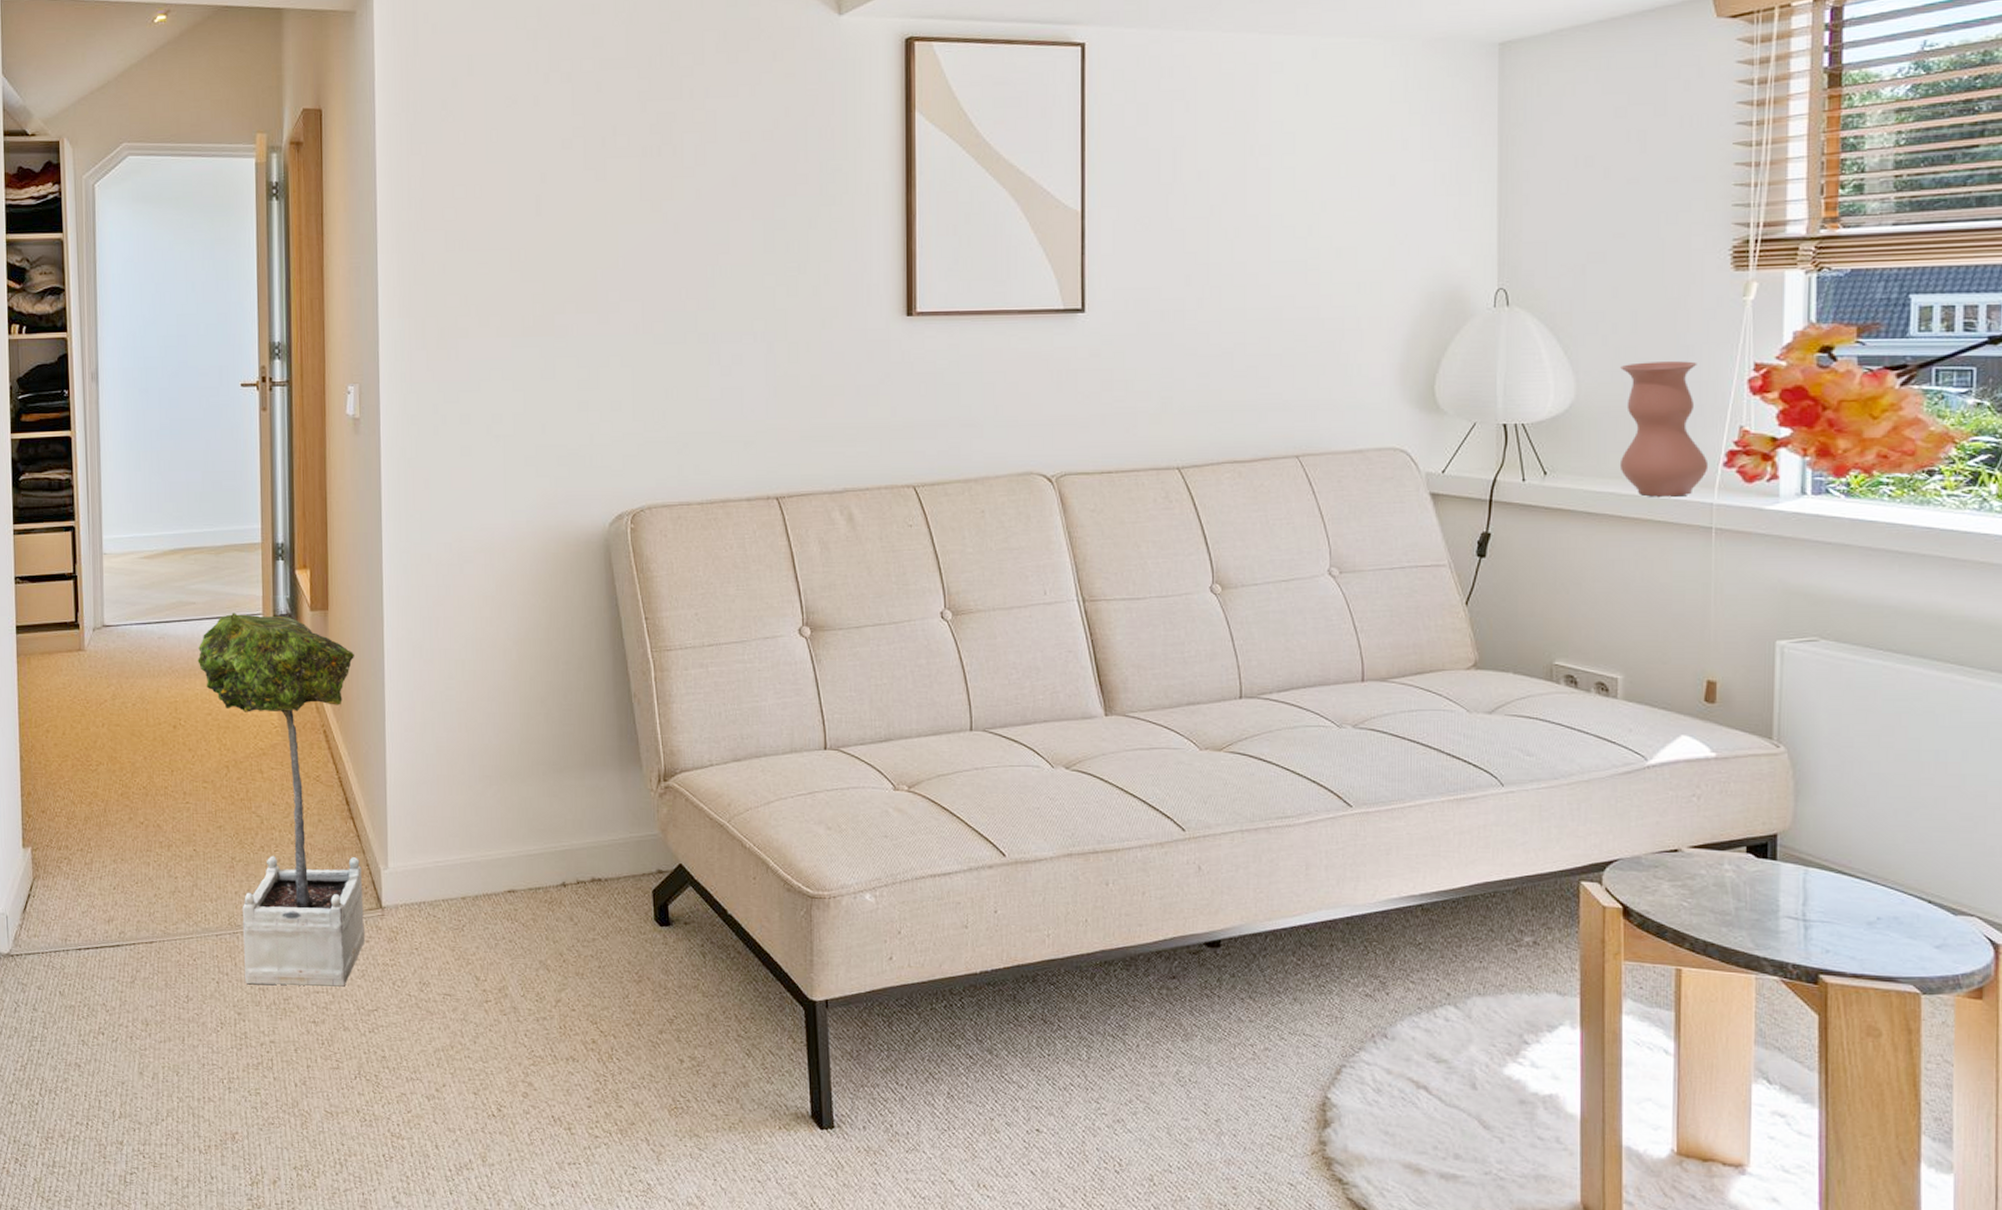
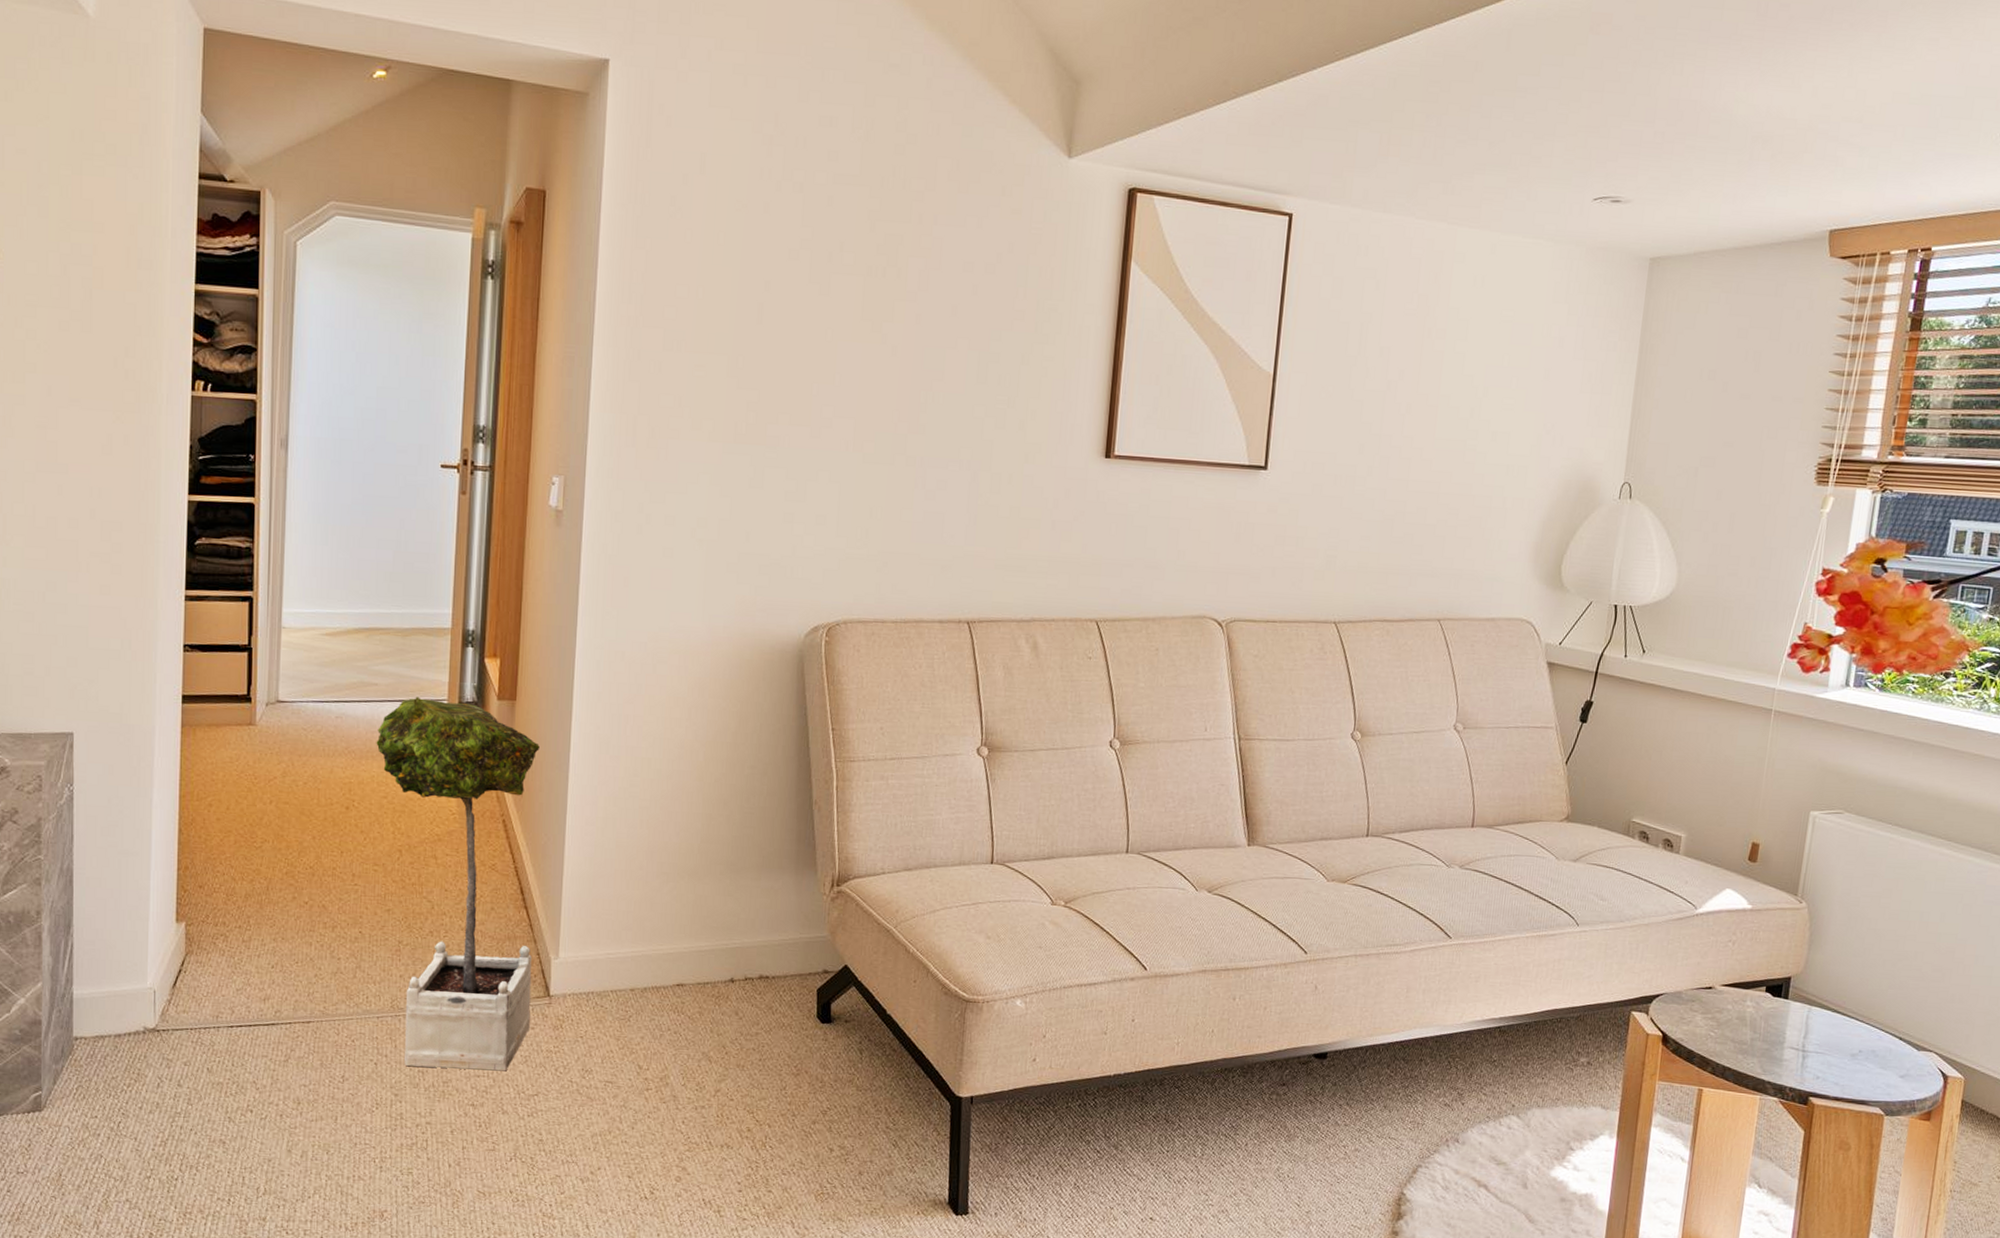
vase: present [1619,361,1709,497] -> none [1704,559,1778,681]

